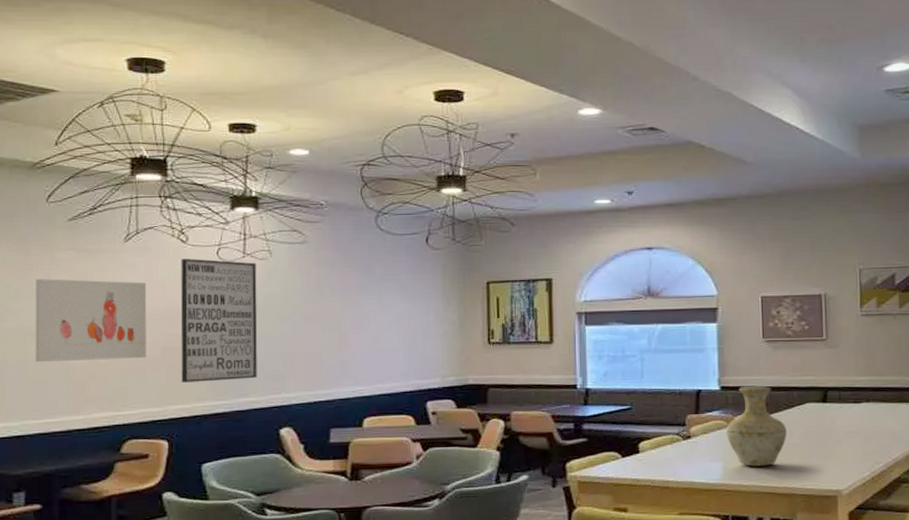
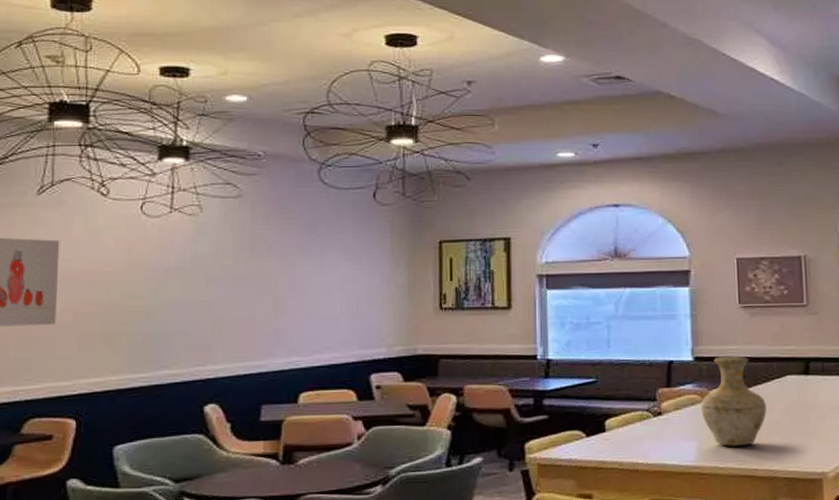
wall art: present [180,258,257,382] -> none [94,214,185,353]

